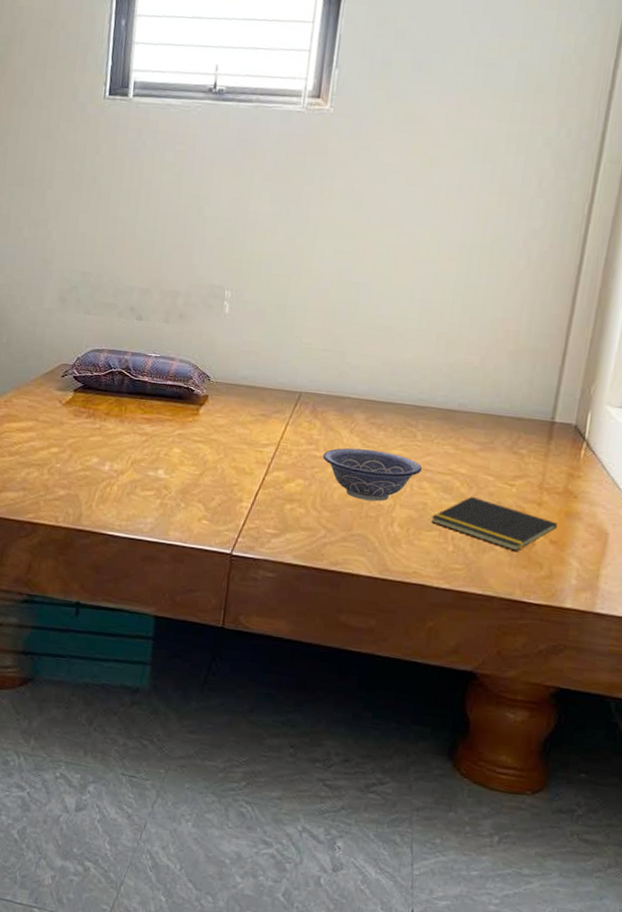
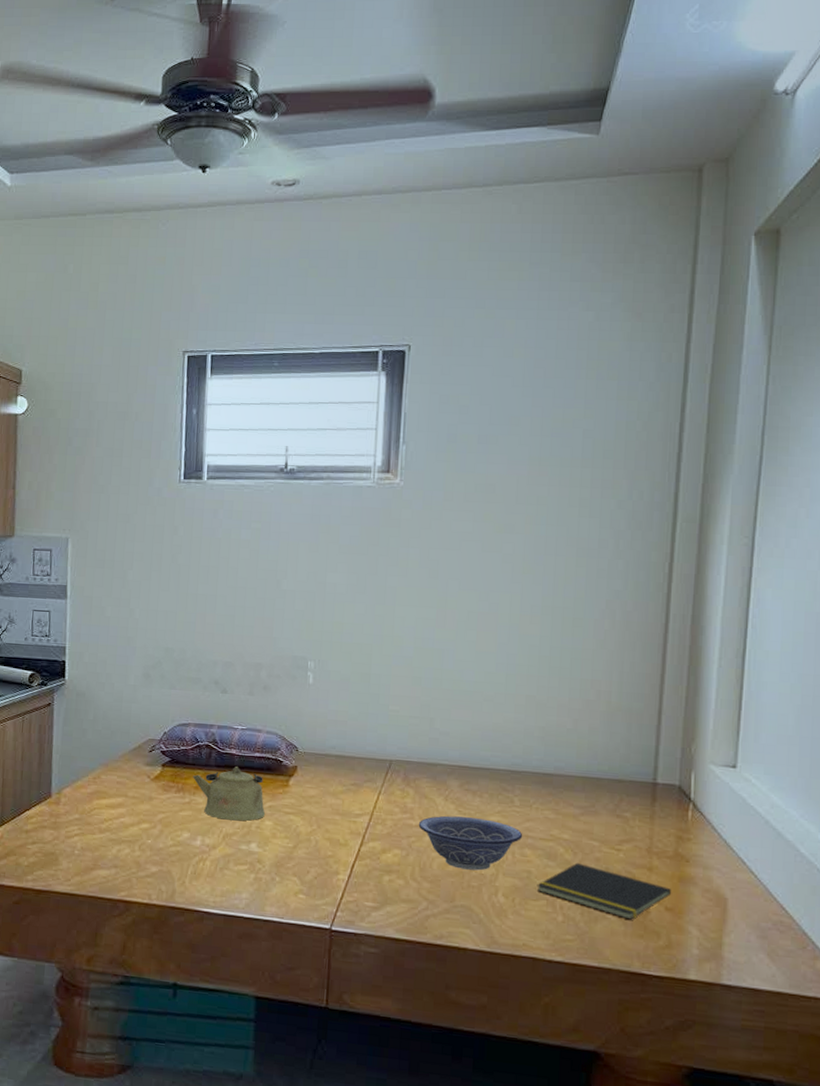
kettle: none [104,394,175,448] -> present [193,767,266,821]

